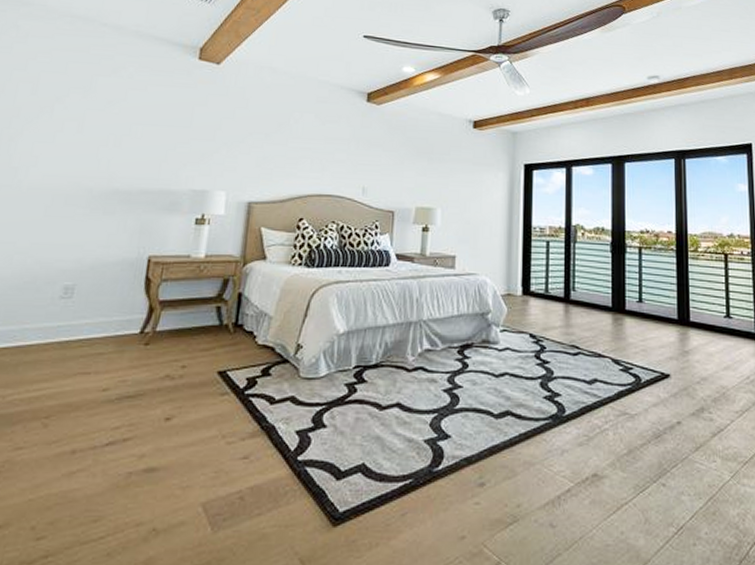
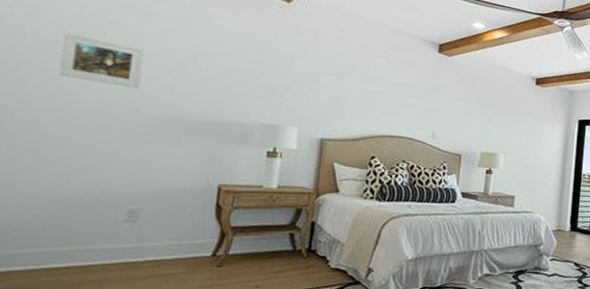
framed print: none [11,112,86,162] -> present [59,32,145,89]

